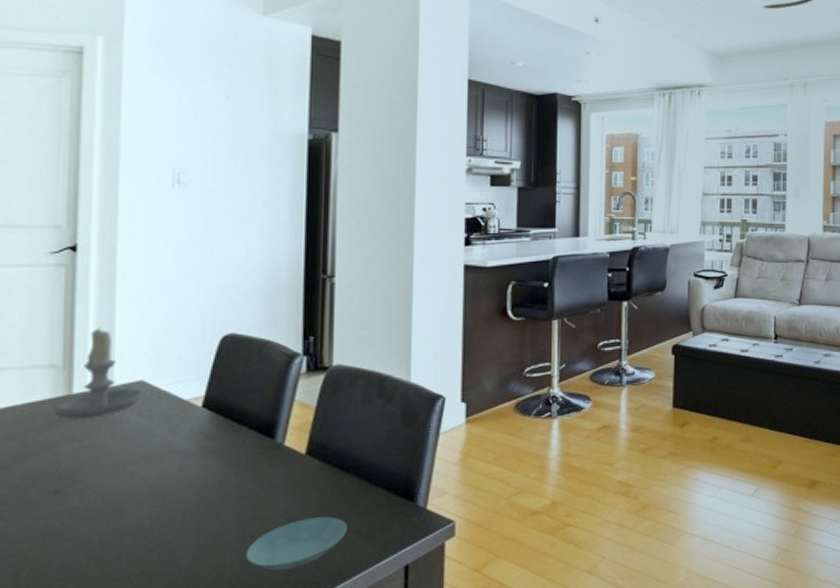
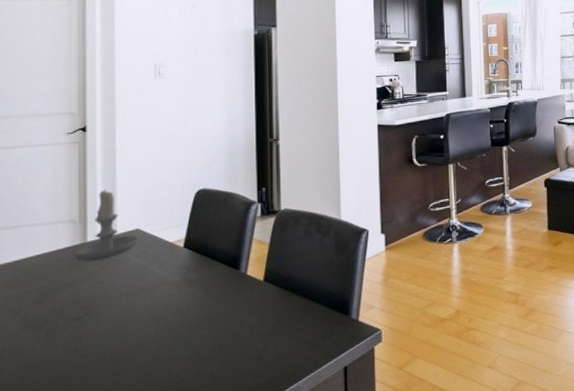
saucer: present [245,516,347,571] -> none [221,330,298,375]

